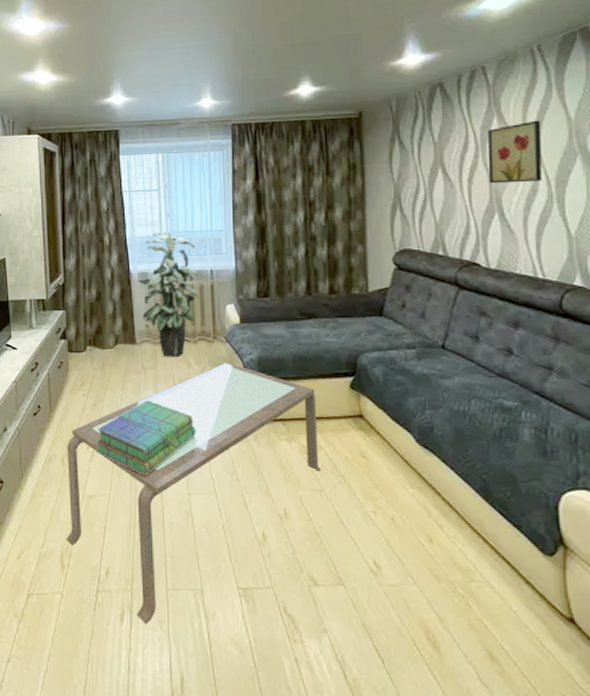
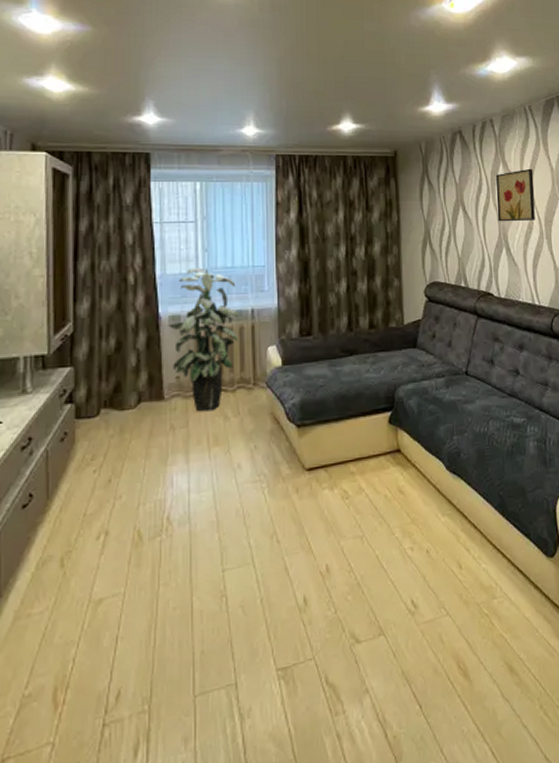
coffee table: present [66,362,321,624] -> none [62,410,362,749]
stack of books: present [95,400,196,476] -> none [107,465,233,560]

